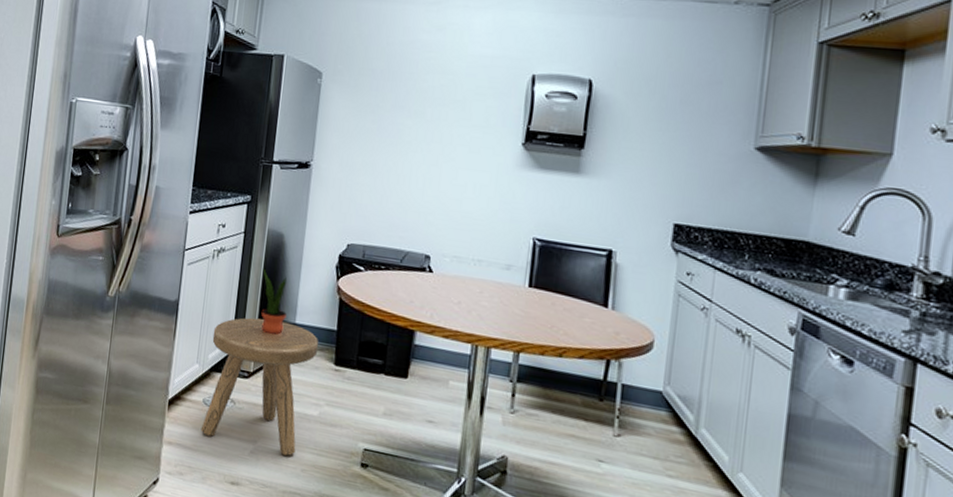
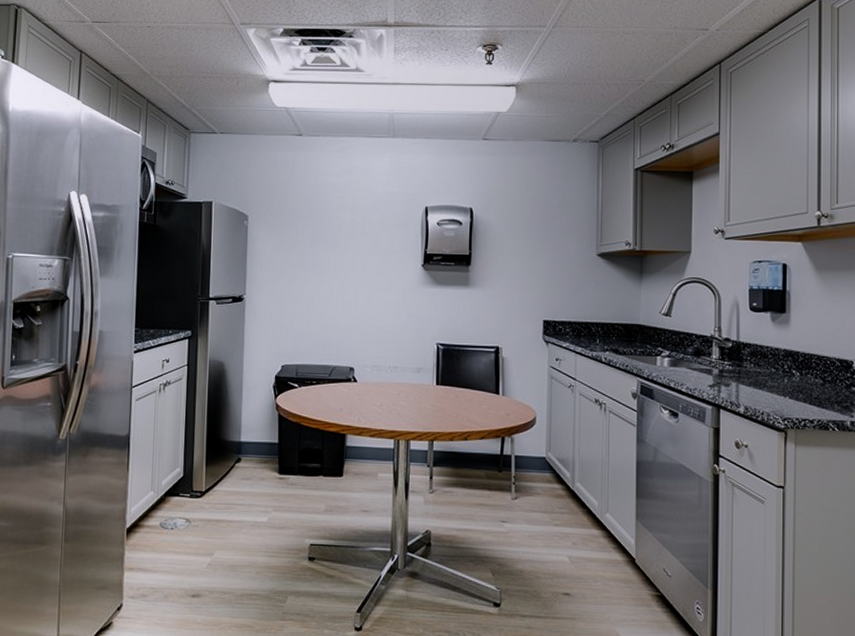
stool: present [200,317,319,456] -> none [159,441,264,562]
potted plant: present [261,268,287,335] -> none [207,395,232,454]

